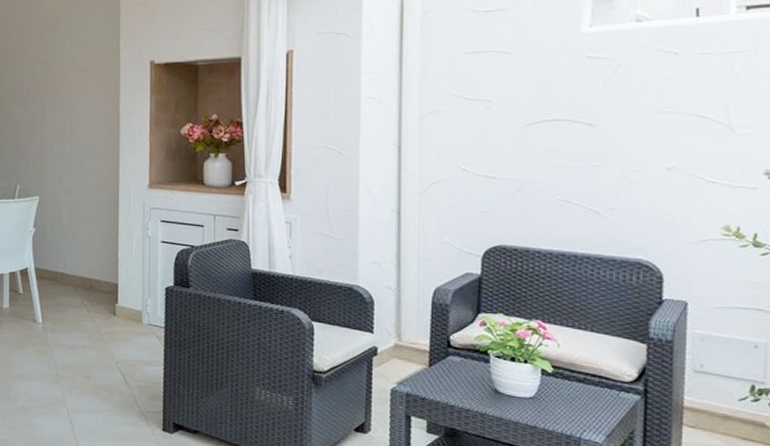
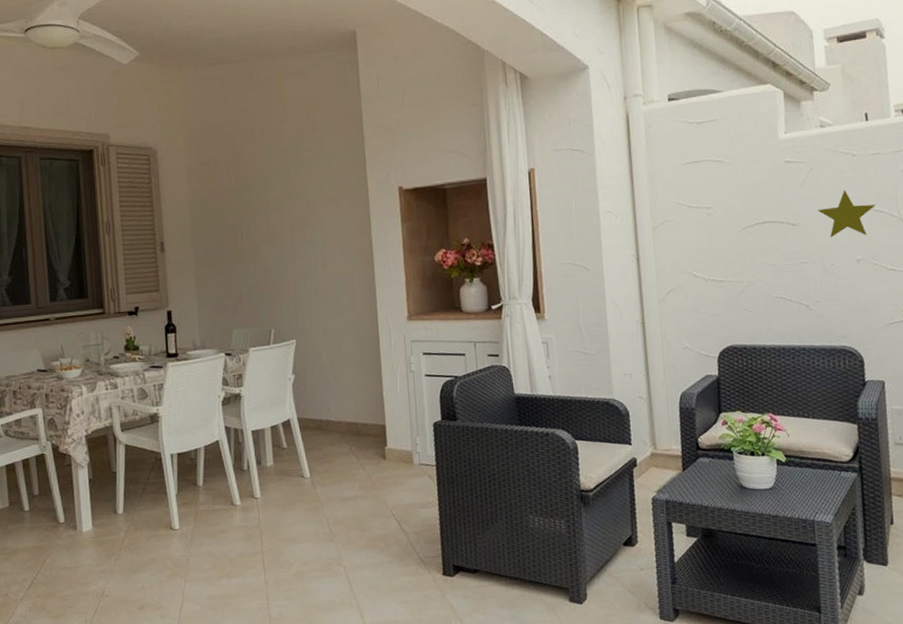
decorative star: none [622,91,698,142] -> present [818,190,876,238]

